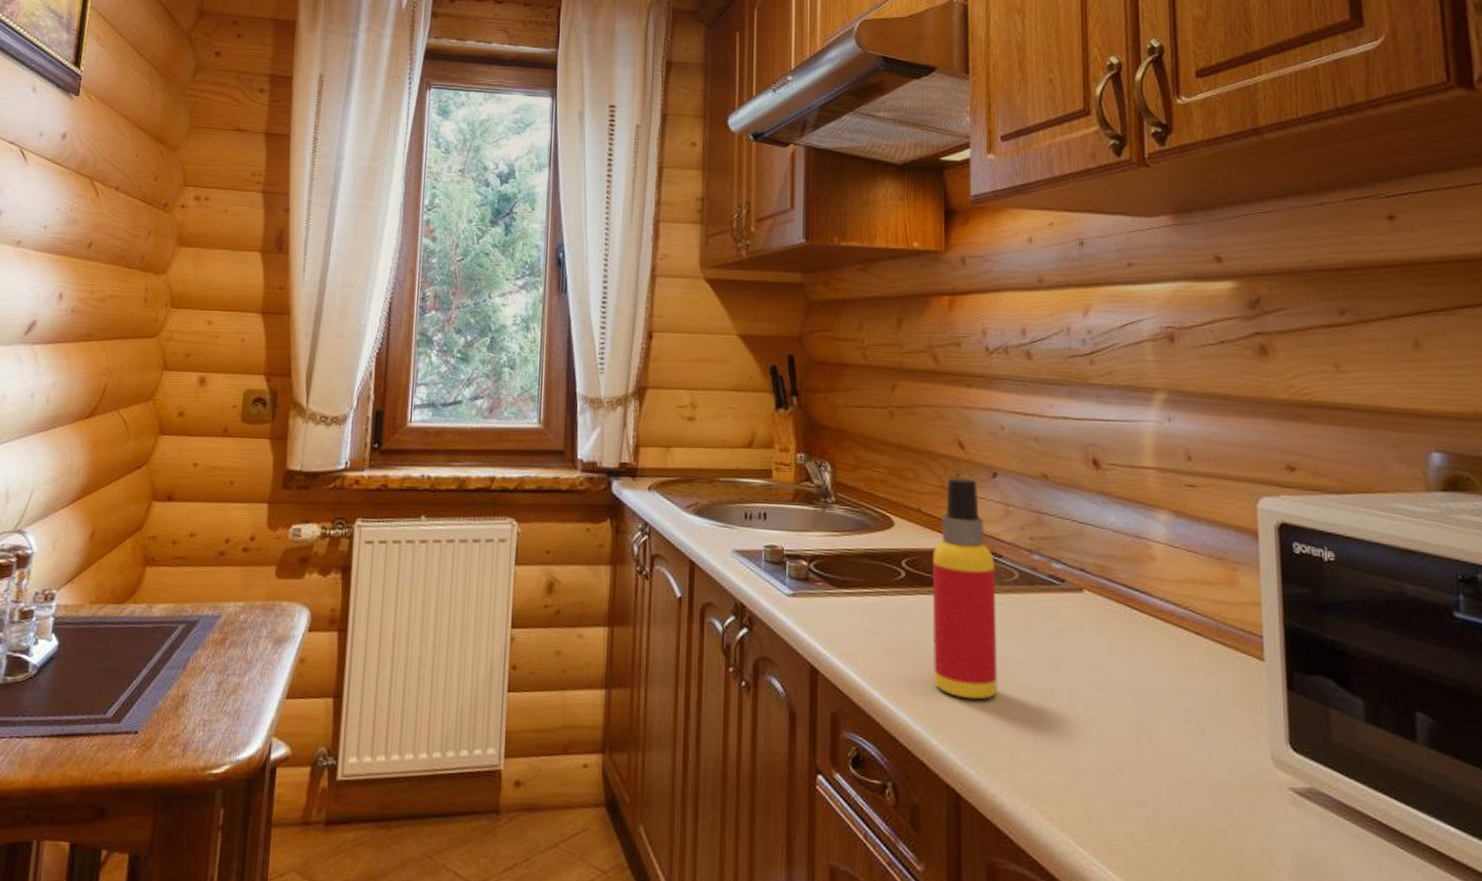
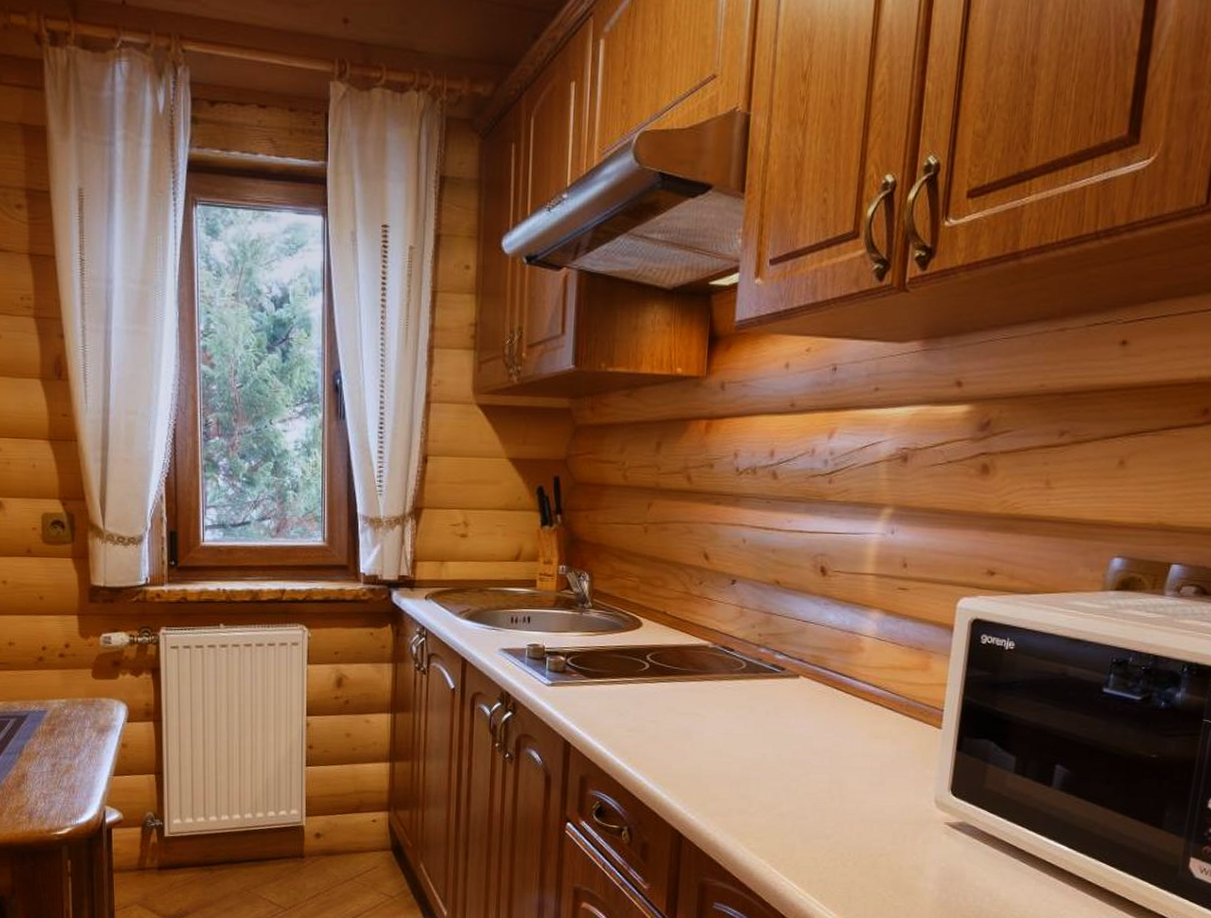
spray bottle: present [932,477,998,700] -> none [667,584,727,764]

